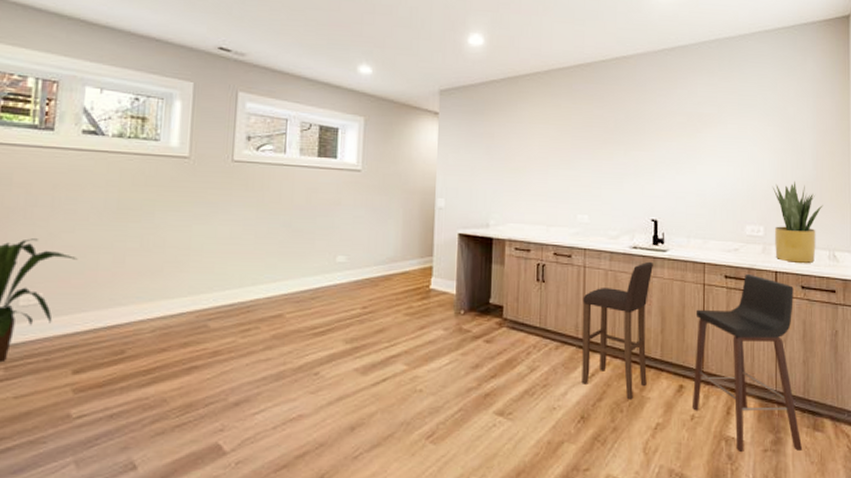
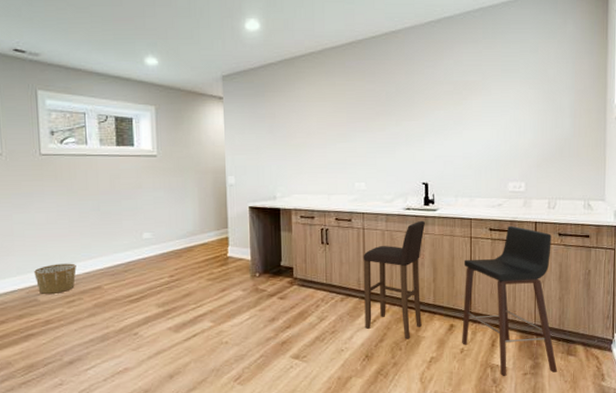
basket: none [208,285,257,320] -> present [34,263,76,294]
planter: present [772,180,823,263] -> none [532,138,580,213]

